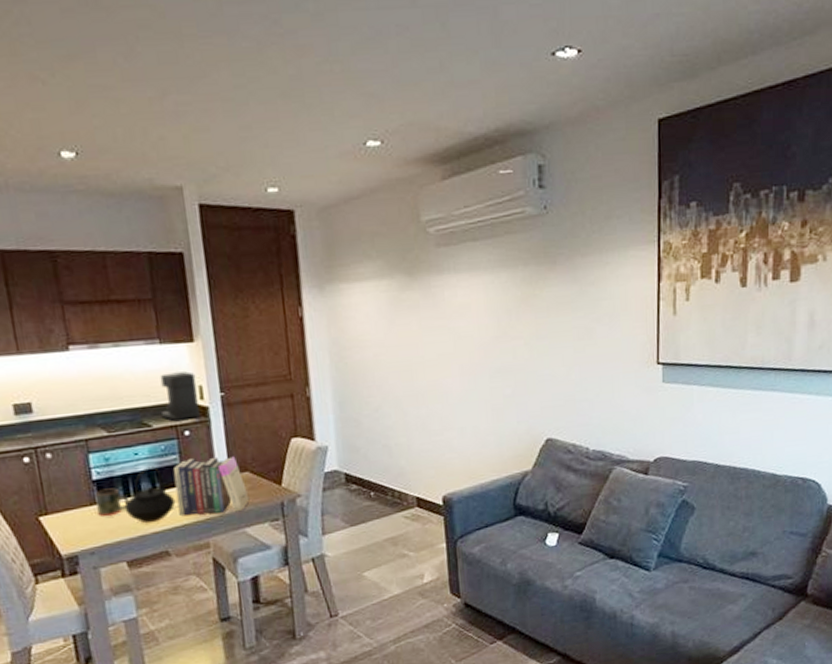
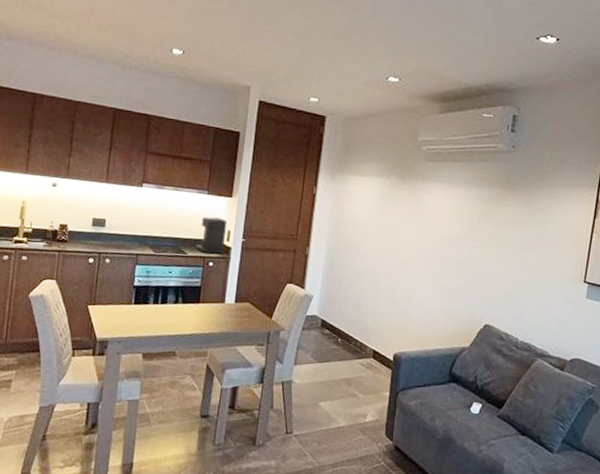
mug: present [94,488,129,516] -> none [131,294,156,315]
teapot: present [125,466,176,523] -> none [151,283,190,328]
books: present [173,456,250,517] -> none [190,284,246,333]

